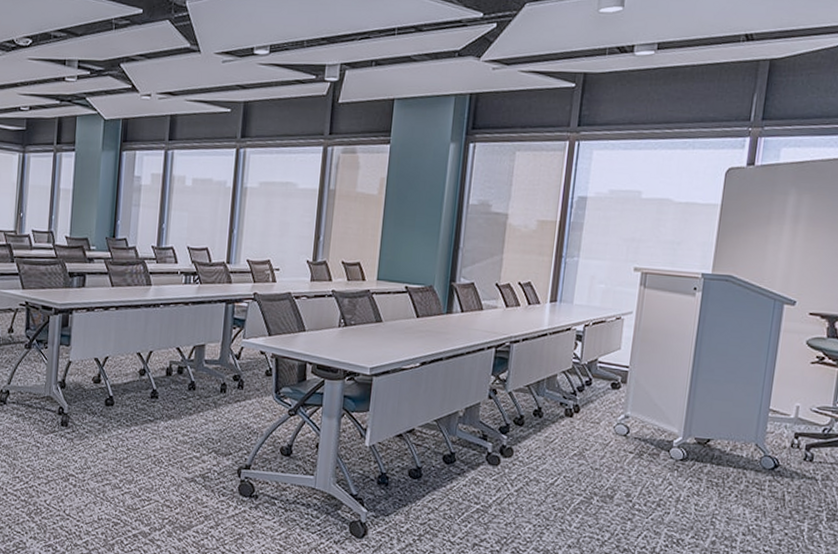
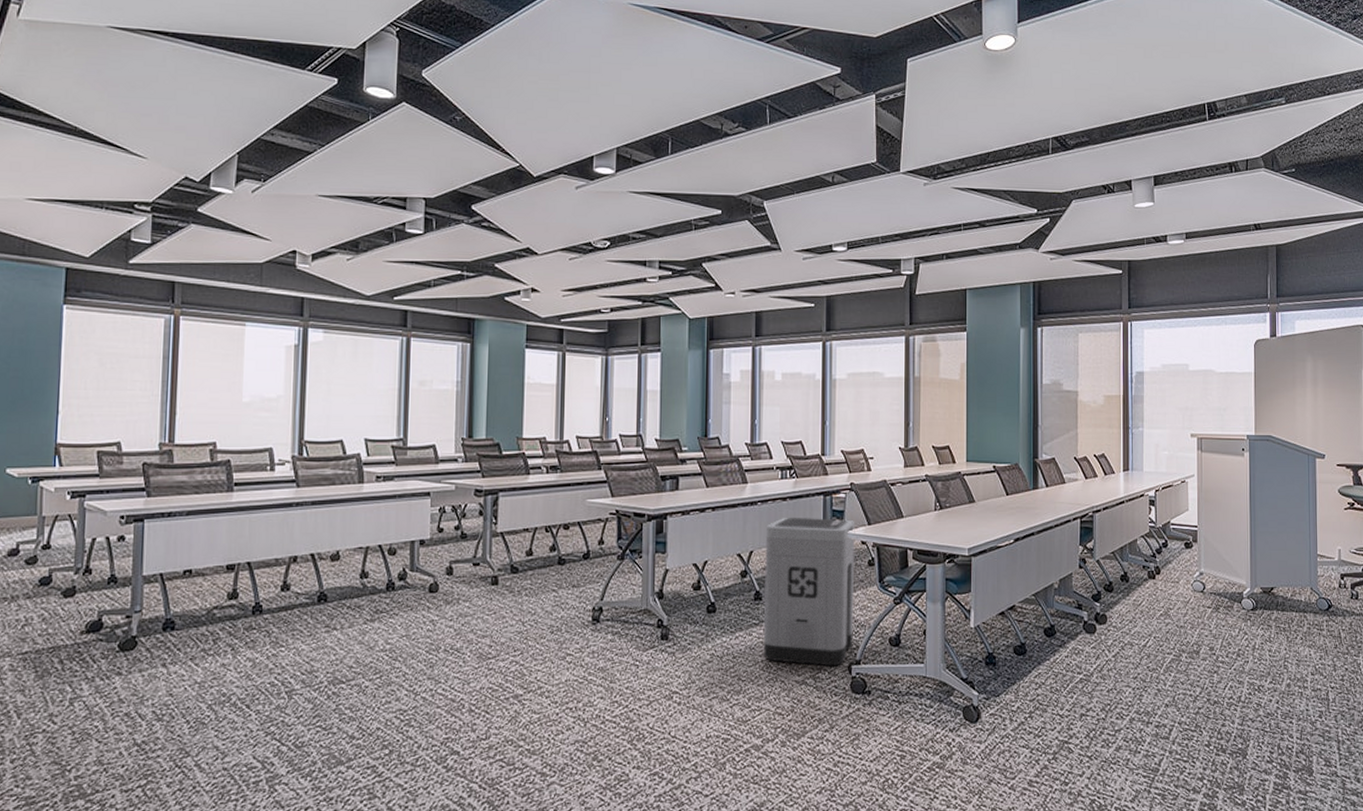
trash can: none [157,321,256,469] -> present [764,517,855,667]

